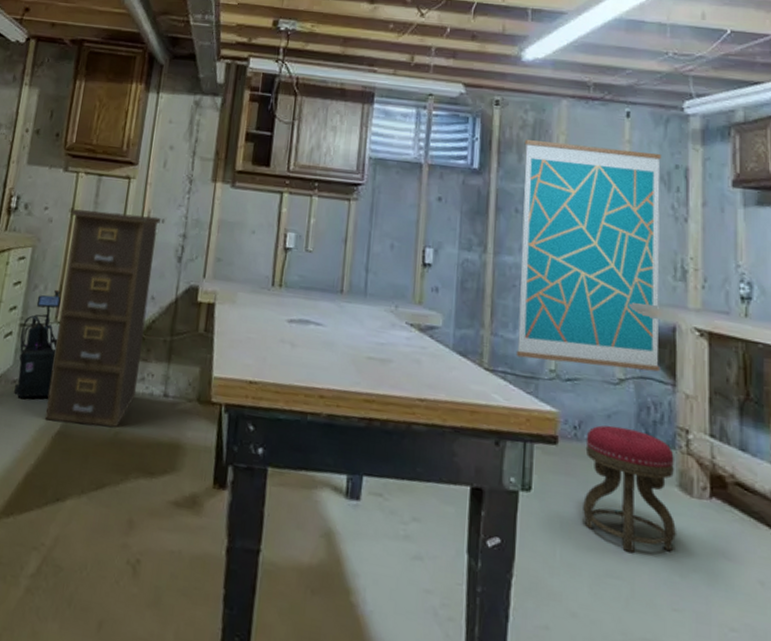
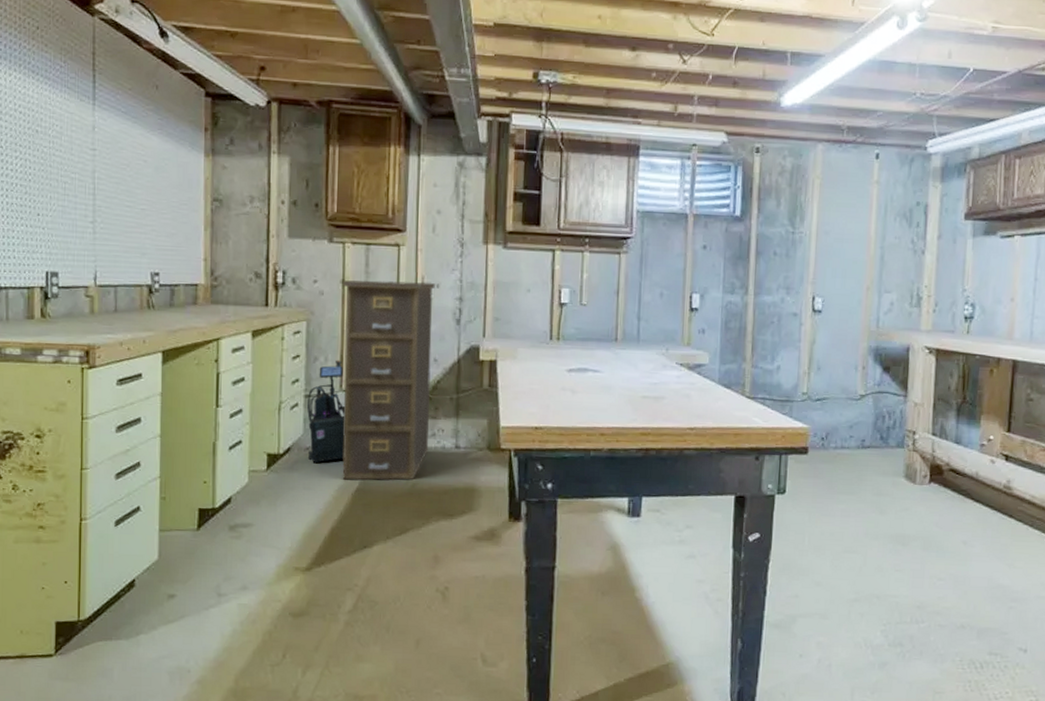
wall art: present [516,140,661,372] -> none [773,185,905,386]
stool: present [583,425,676,552] -> none [827,434,903,532]

